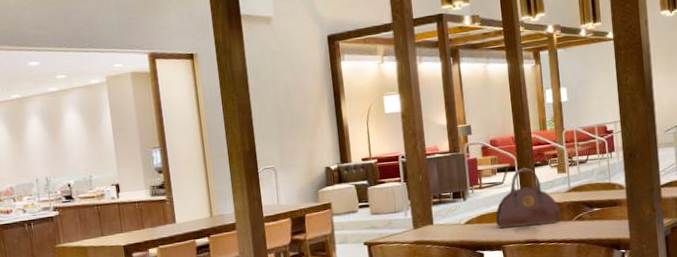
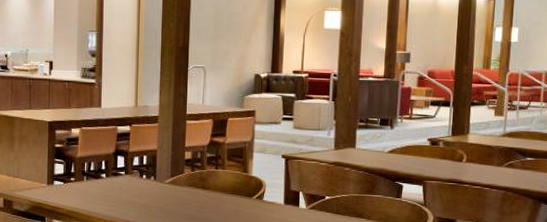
handbag: present [495,168,562,229] -> none [420,105,491,167]

